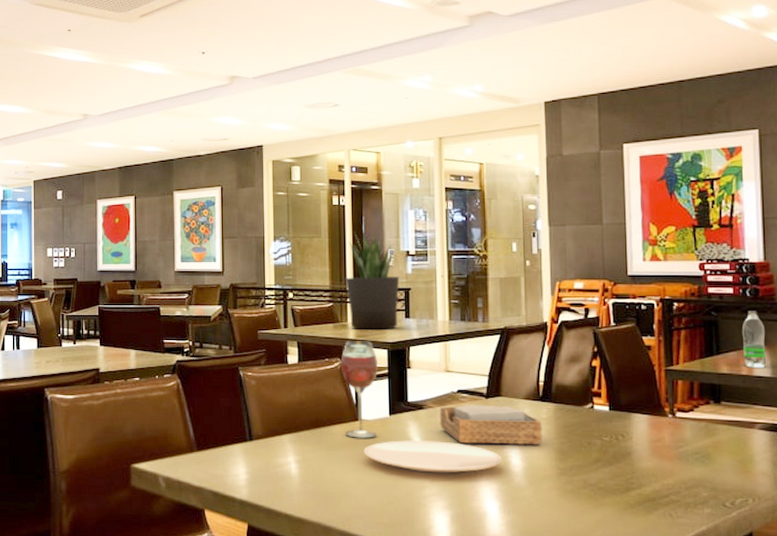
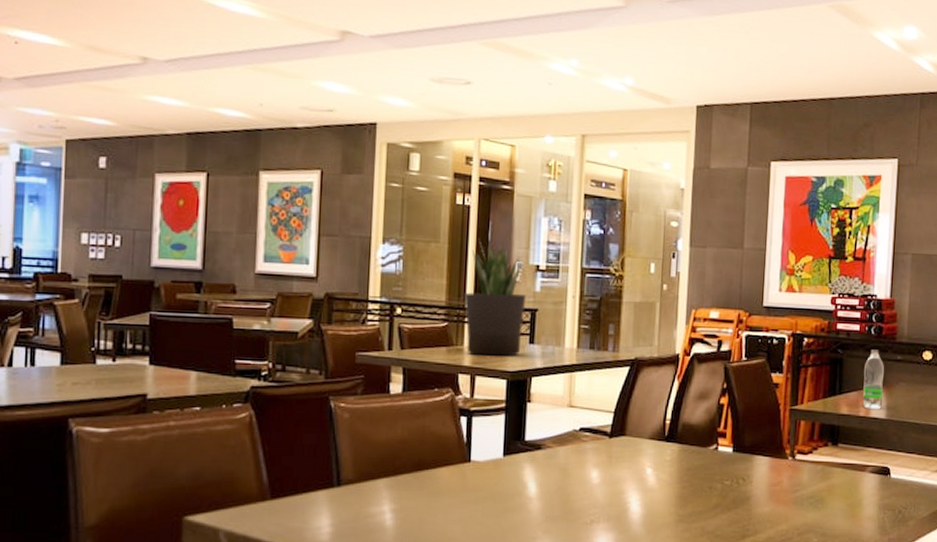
wineglass: present [340,341,378,438] -> none [451,368,495,483]
plate: present [363,440,502,473] -> none [471,485,621,522]
napkin holder: present [439,405,542,445] -> none [558,444,665,490]

